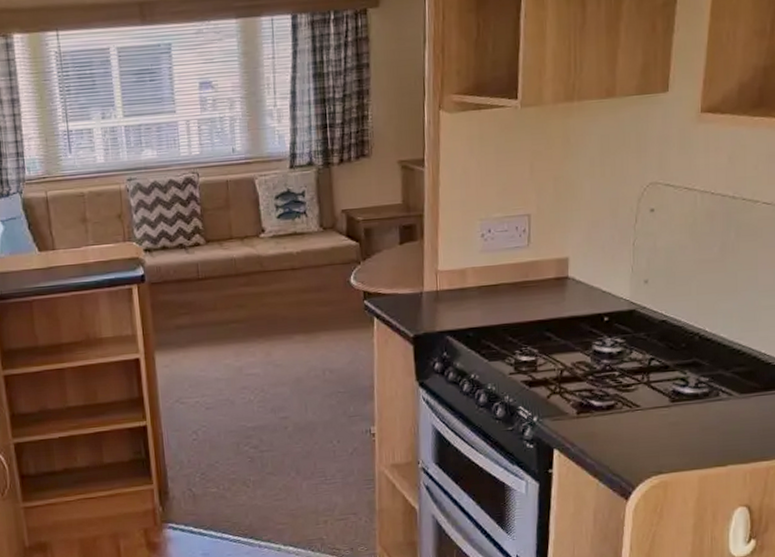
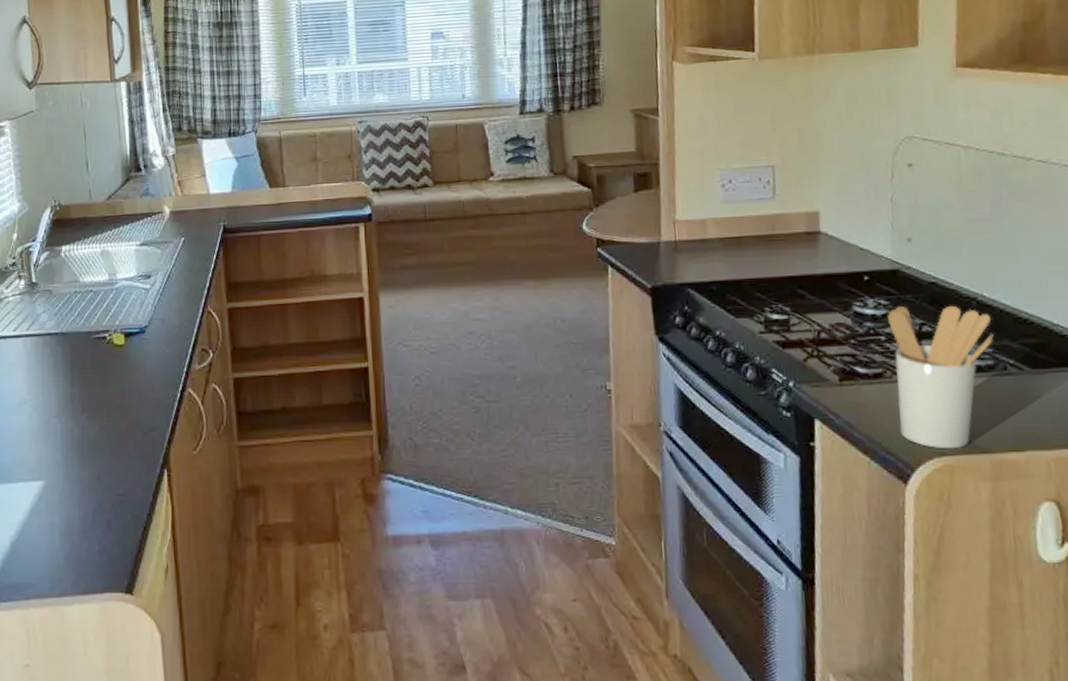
utensil holder: none [622,340,711,468] -> present [887,305,994,450]

